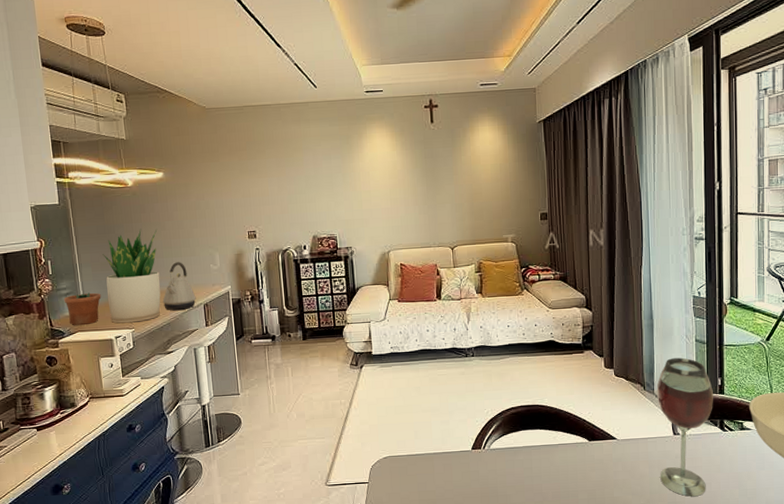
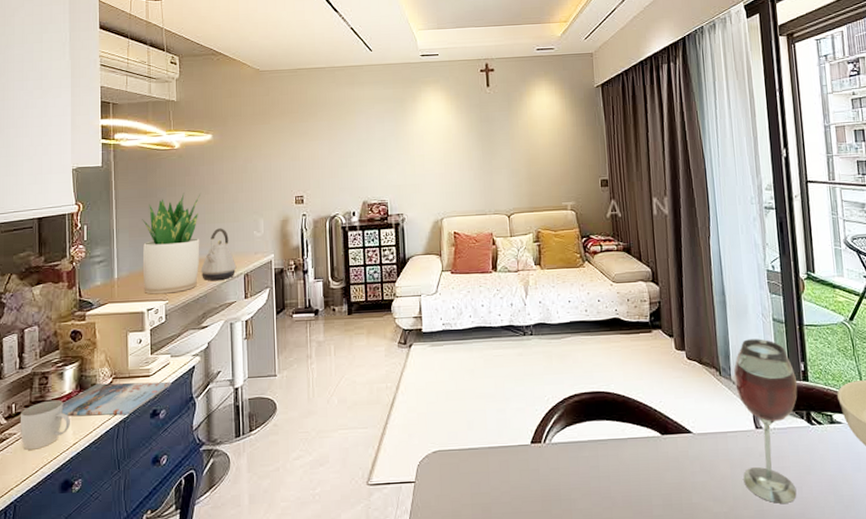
mug: none [8,417,55,460] -> present [20,400,70,450]
magazine: none [45,400,144,431] -> present [61,381,172,416]
planter: present [64,292,101,326] -> none [96,260,136,297]

